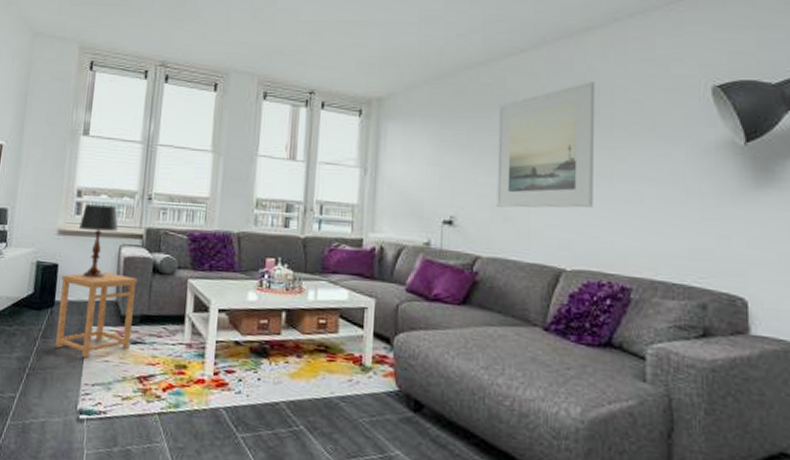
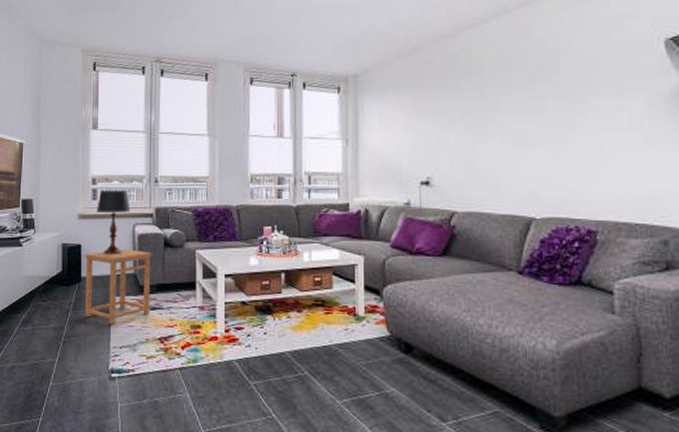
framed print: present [497,81,595,208] -> none [466,43,558,166]

